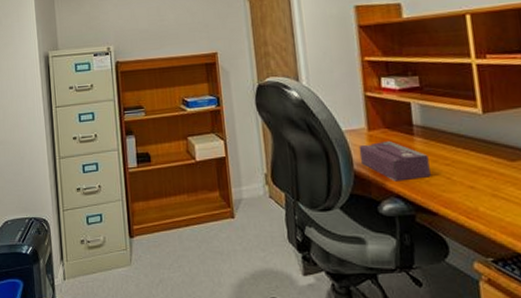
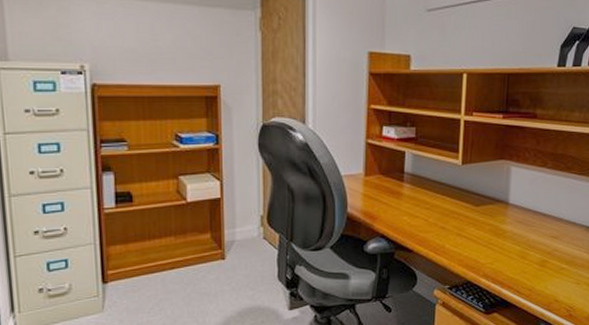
tissue box: present [359,141,431,182] -> none [354,187,413,223]

